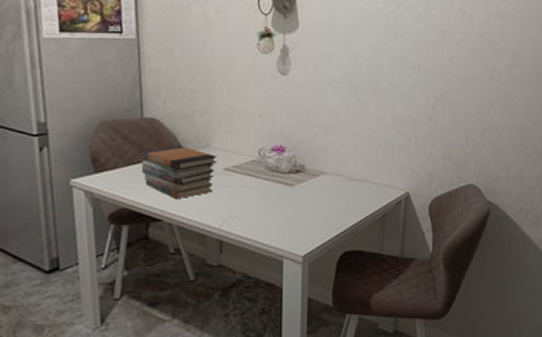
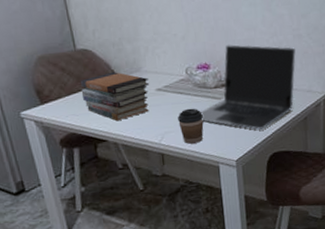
coffee cup: none [243,193,273,233] -> present [178,108,204,144]
laptop: none [269,129,379,224] -> present [200,44,296,130]

